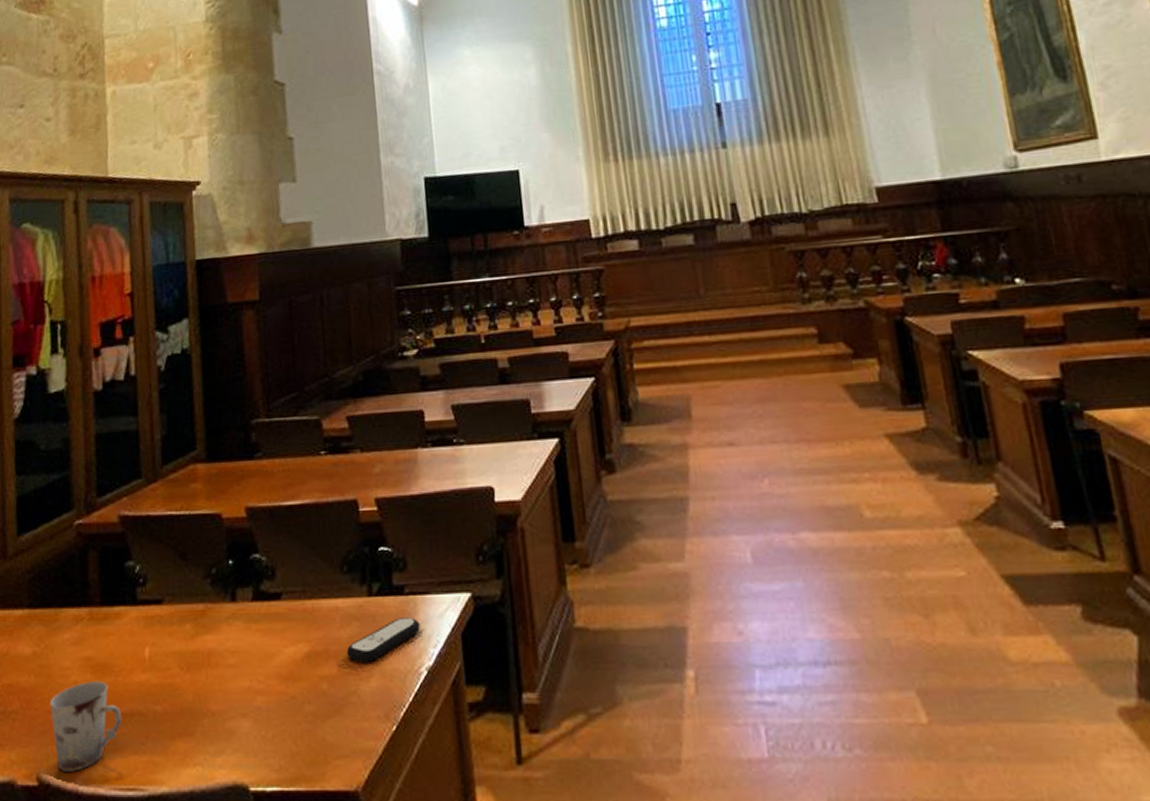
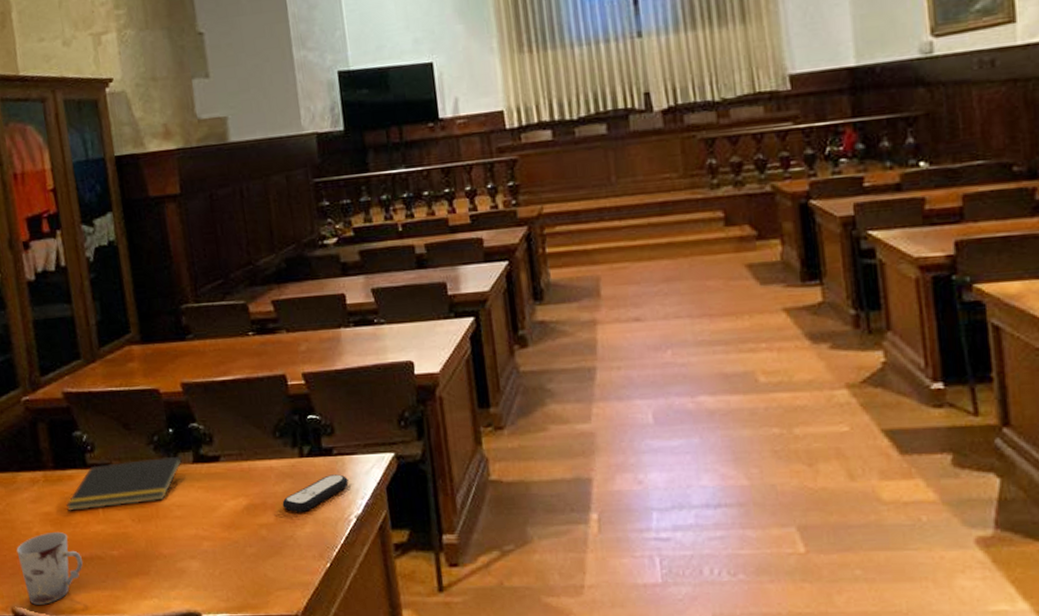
notepad: none [110,592,241,657] -> present [66,455,183,512]

